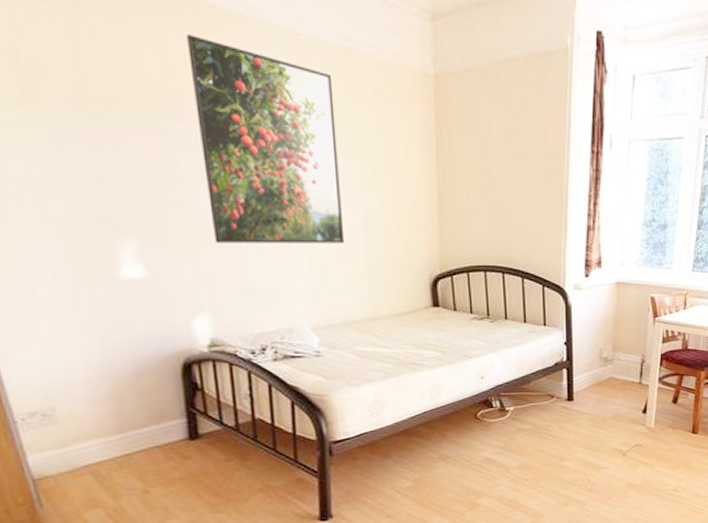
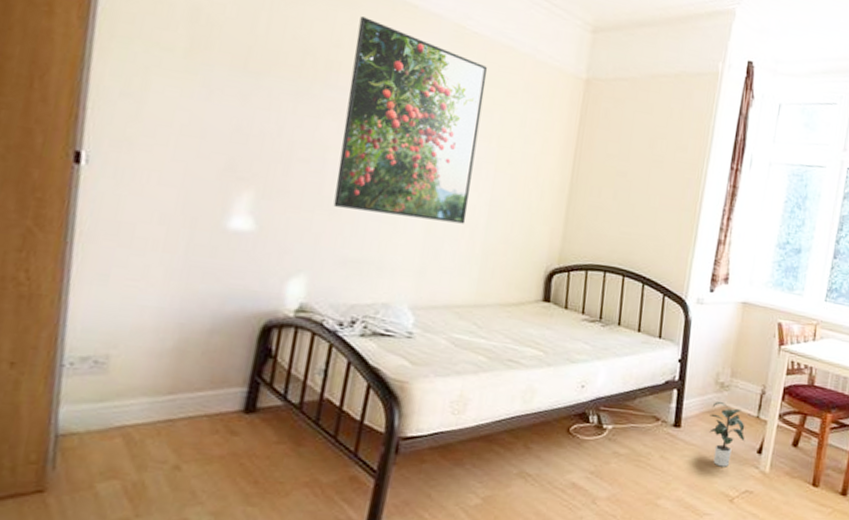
potted plant: none [598,373,631,429] -> present [709,401,745,467]

